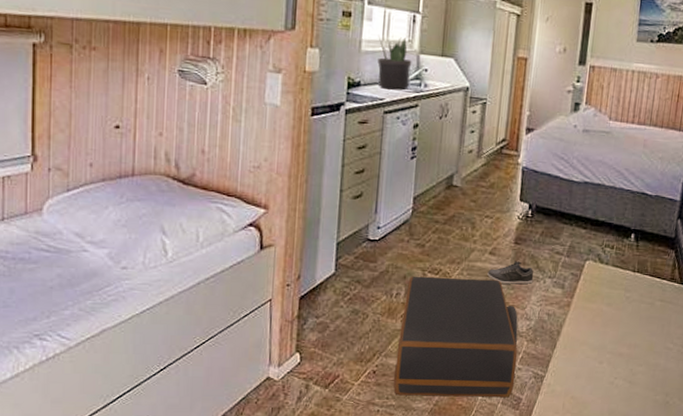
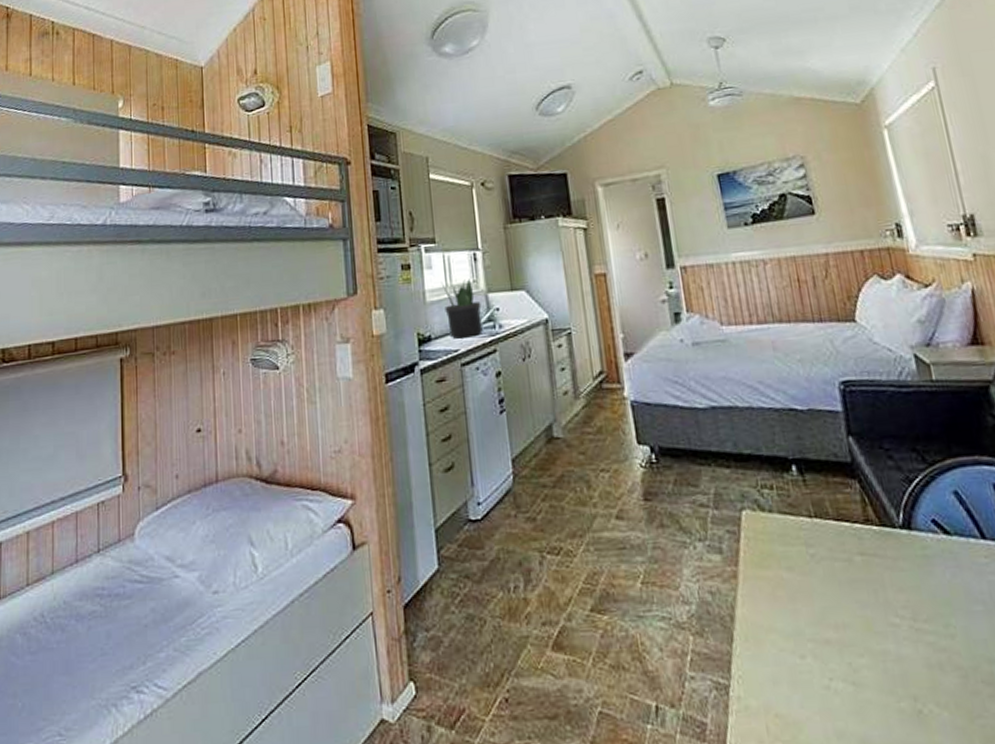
suitcase: present [393,276,518,398] -> none [525,552,692,732]
shoe: present [487,261,534,284] -> none [619,523,680,557]

